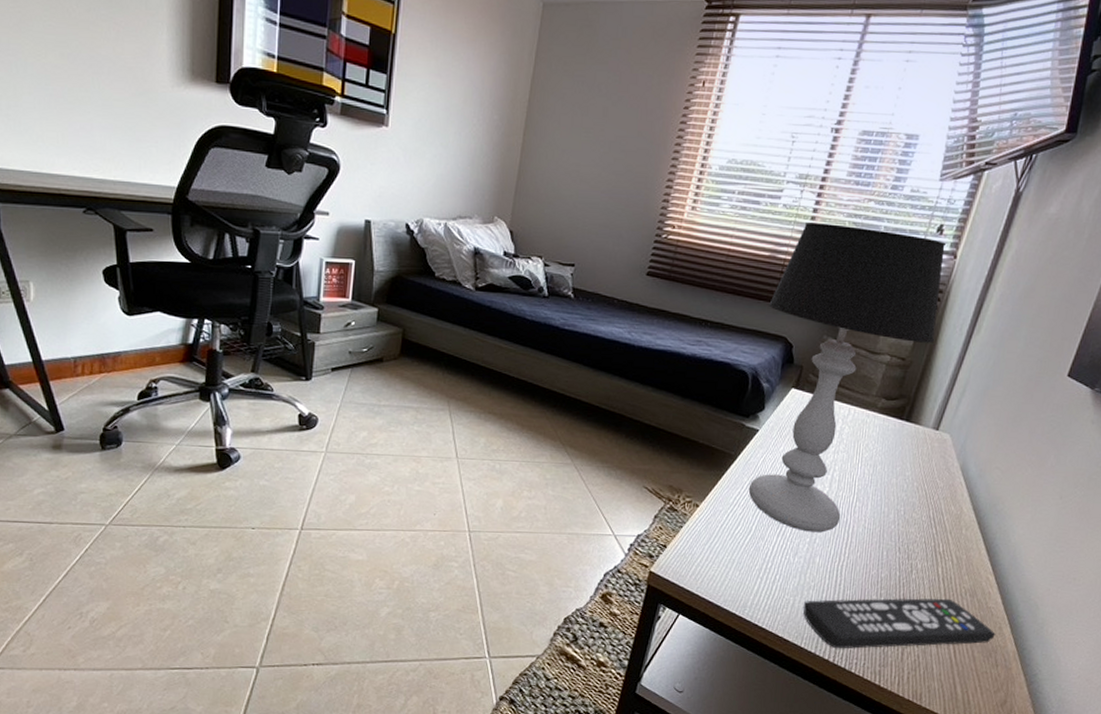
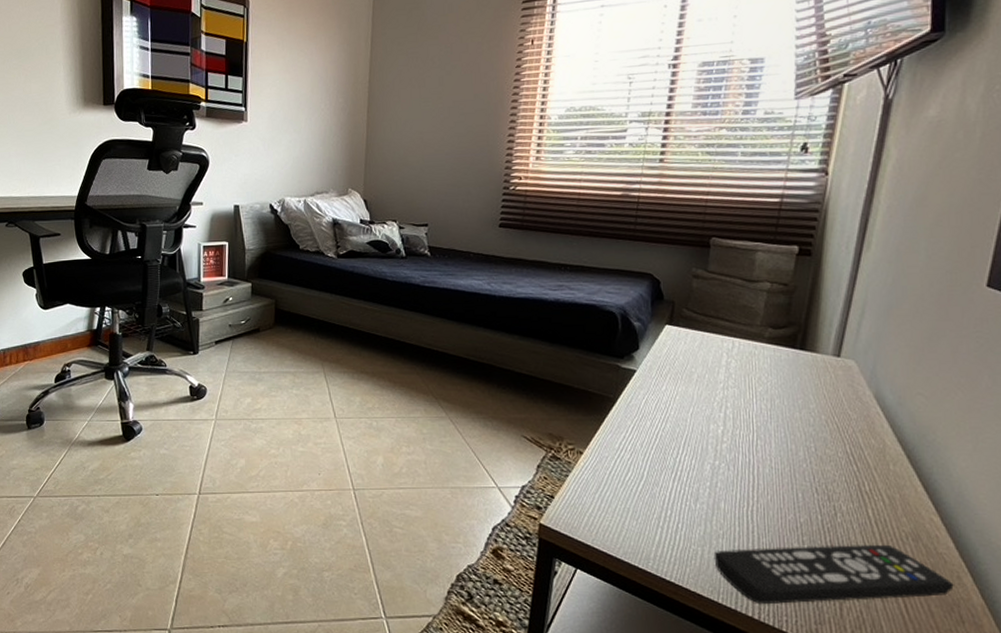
table lamp: present [748,222,947,533] -> none [628,156,819,475]

